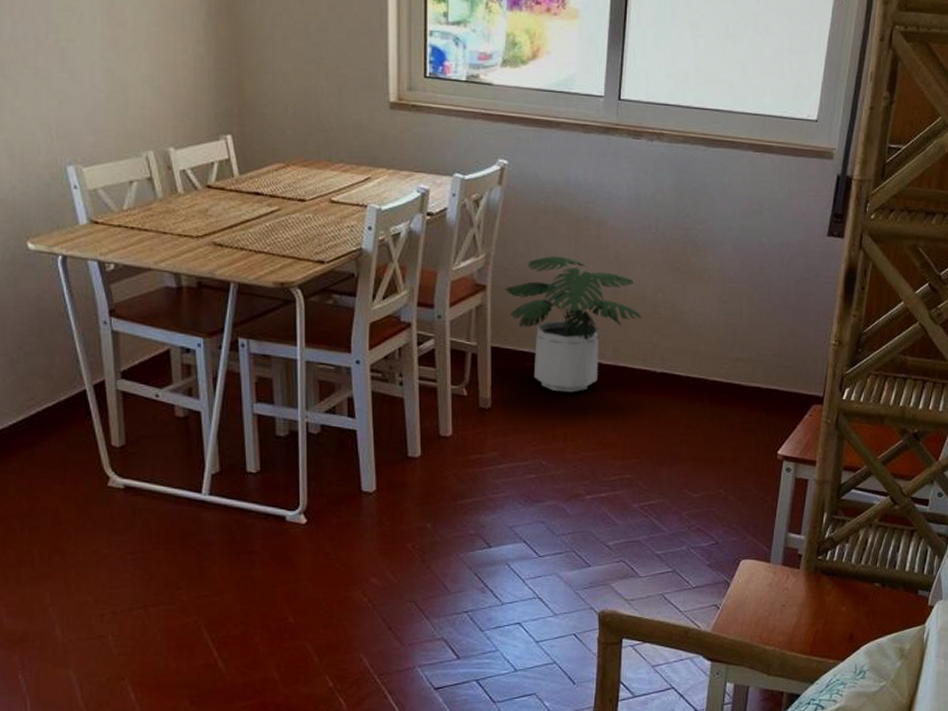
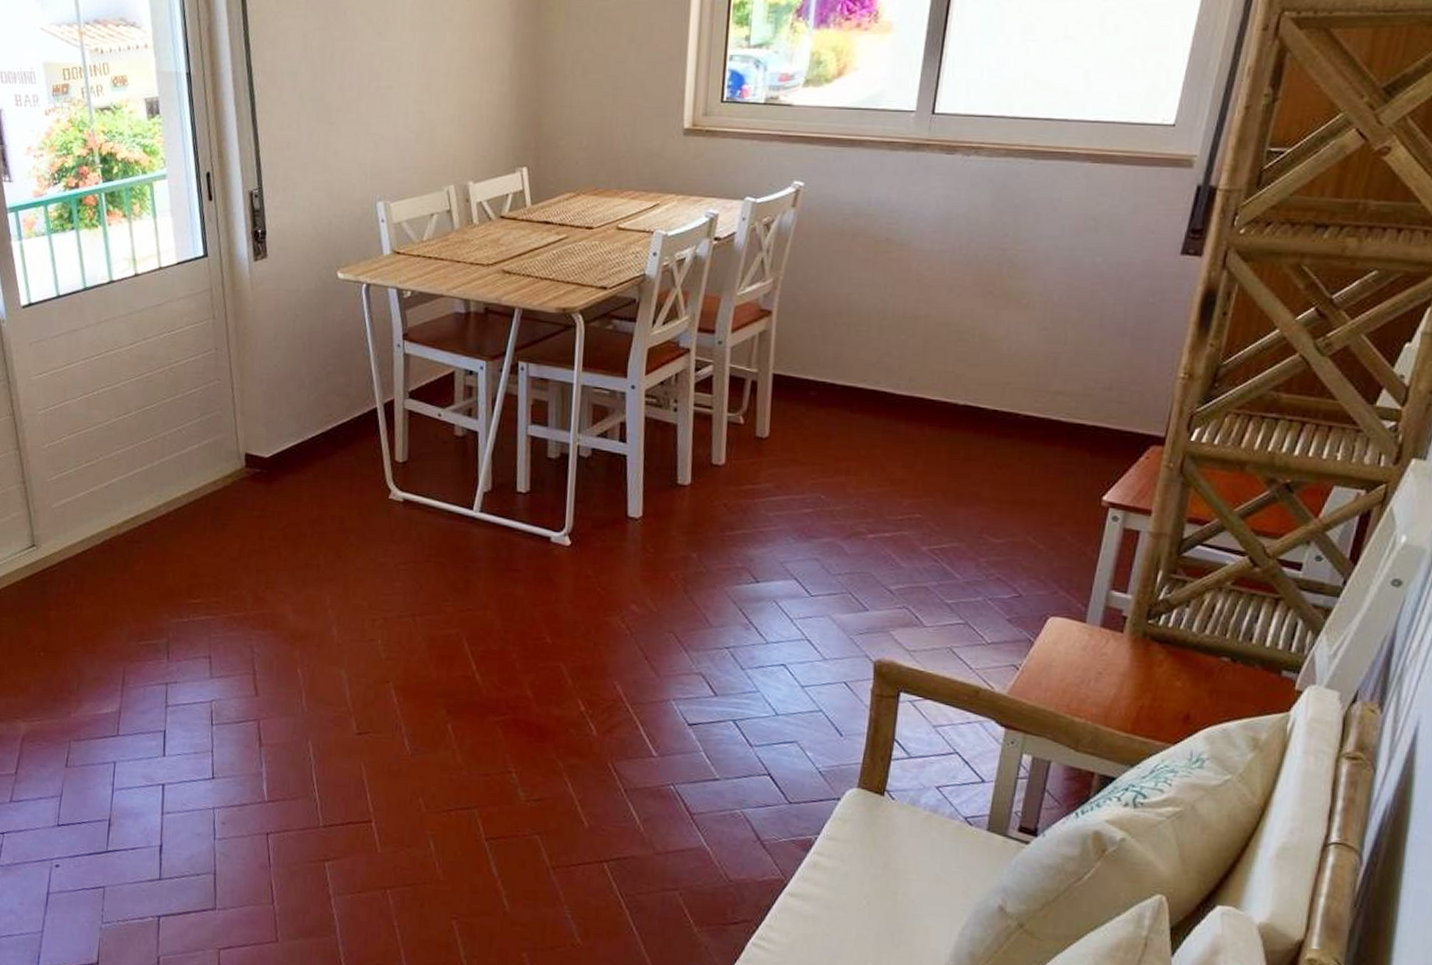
potted plant: present [505,256,643,393] -> none [792,280,946,424]

